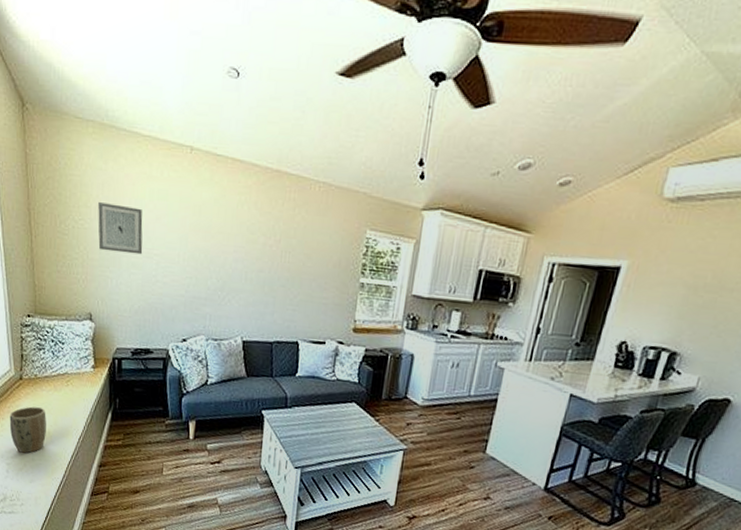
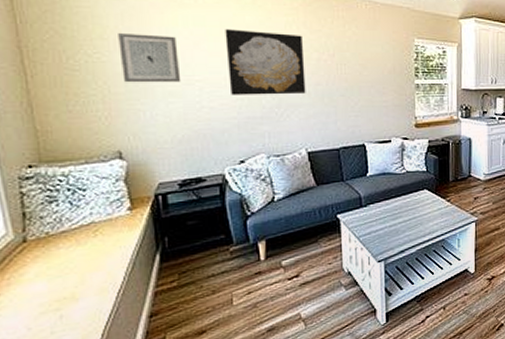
plant pot: present [9,406,46,454] -> none [10,269,70,330]
wall art: none [181,205,252,280] -> present [225,29,306,95]

